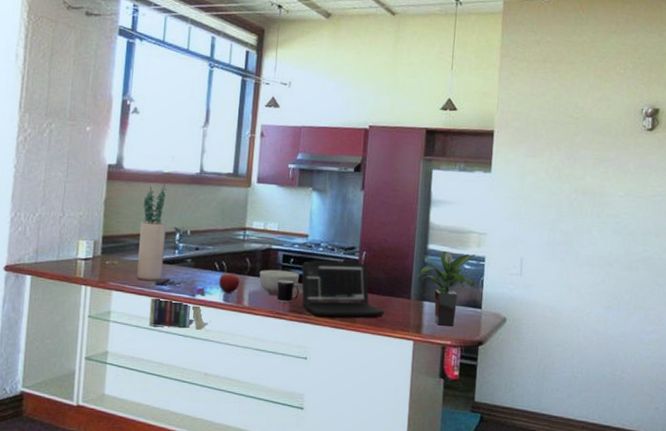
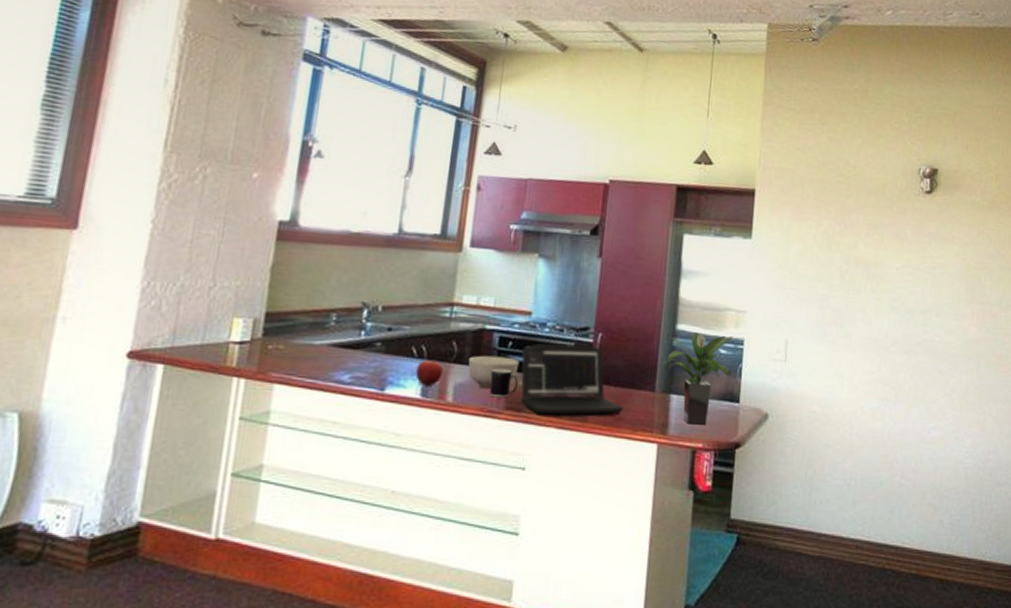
vase: present [136,183,167,282] -> none [308,246,355,372]
books: present [149,277,208,330] -> none [321,366,400,434]

